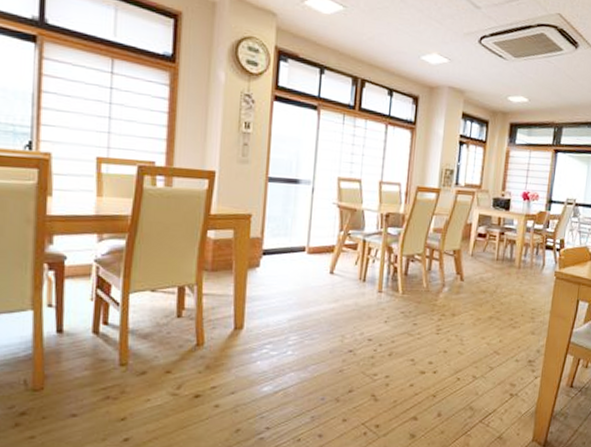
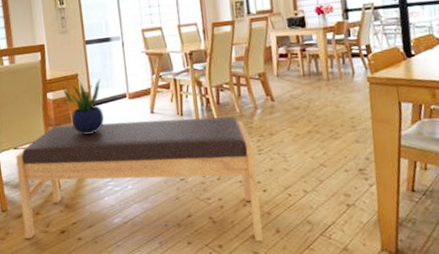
bench: none [146,271,433,424] -> present [15,116,263,242]
potted plant: none [228,223,278,286] -> present [62,79,104,134]

